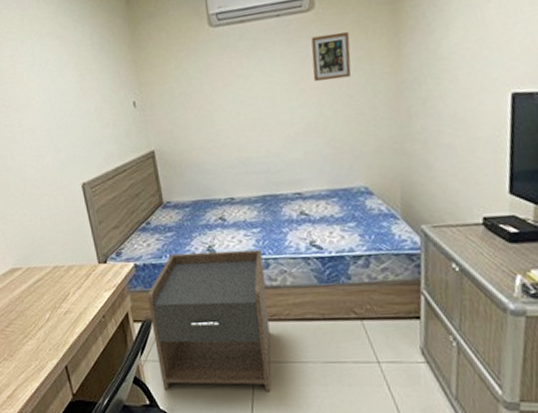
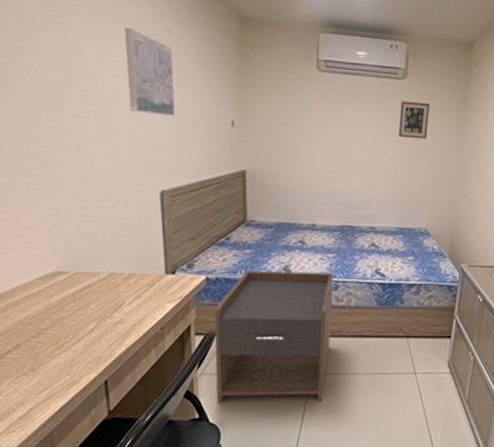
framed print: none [29,33,83,112] -> present [124,28,176,116]

